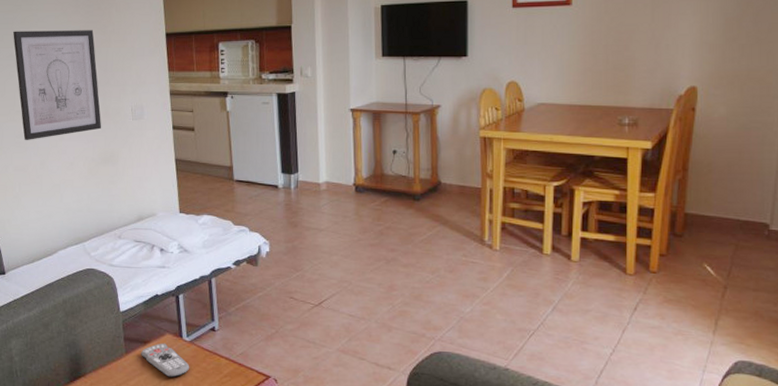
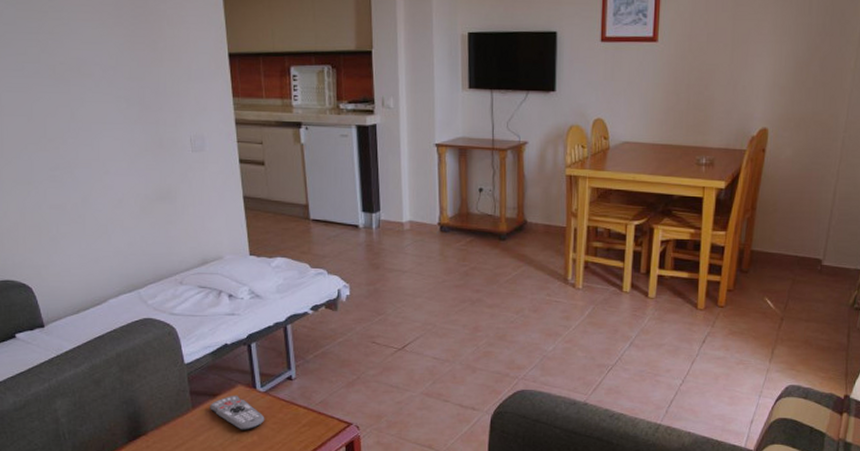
wall art: present [13,30,102,141] -> none [39,43,156,175]

